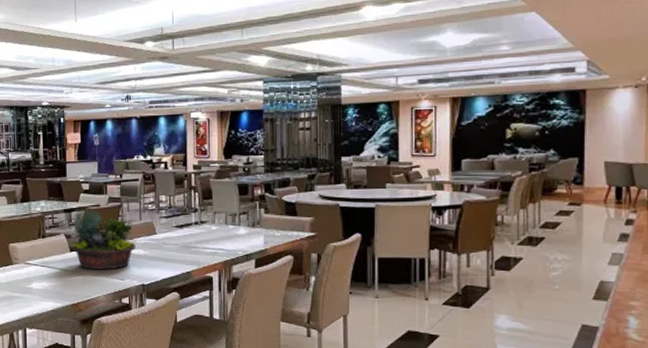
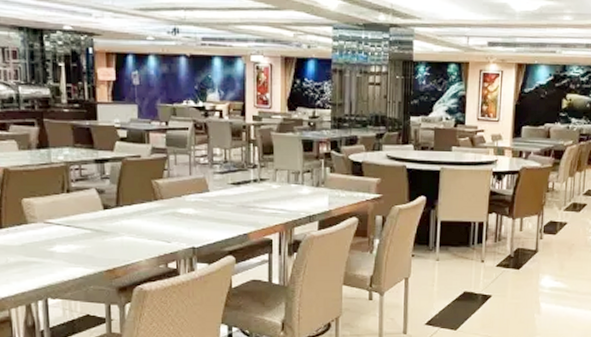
succulent planter: present [71,209,136,270] -> none [105,160,185,231]

